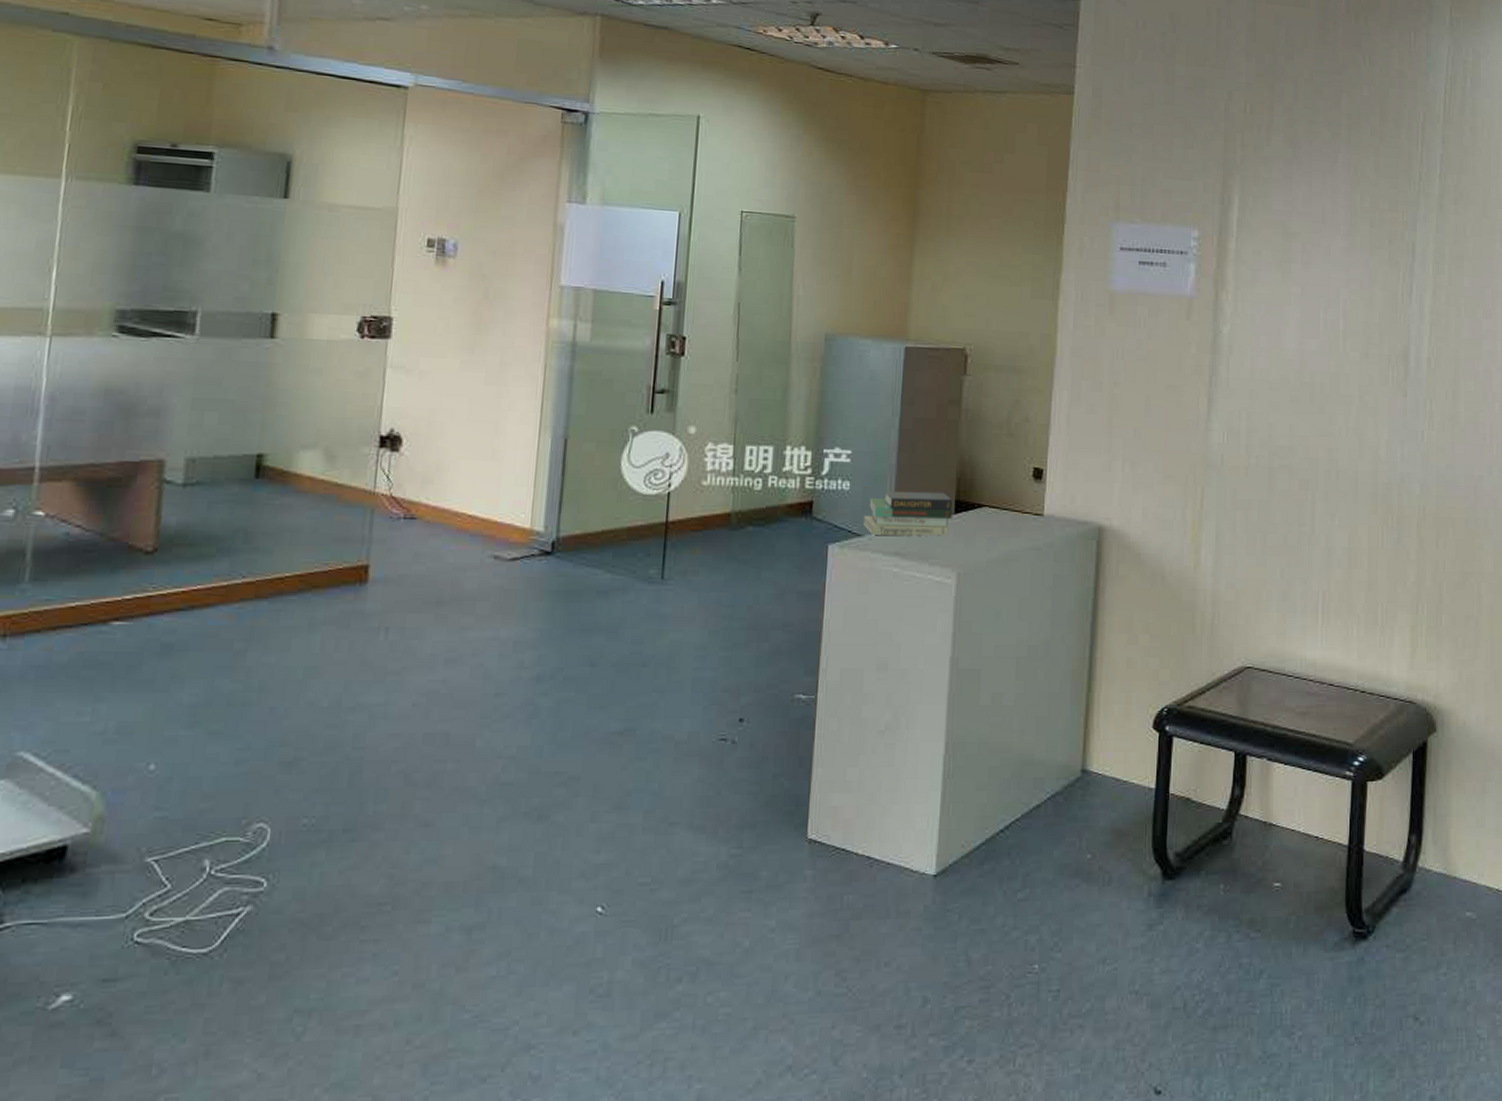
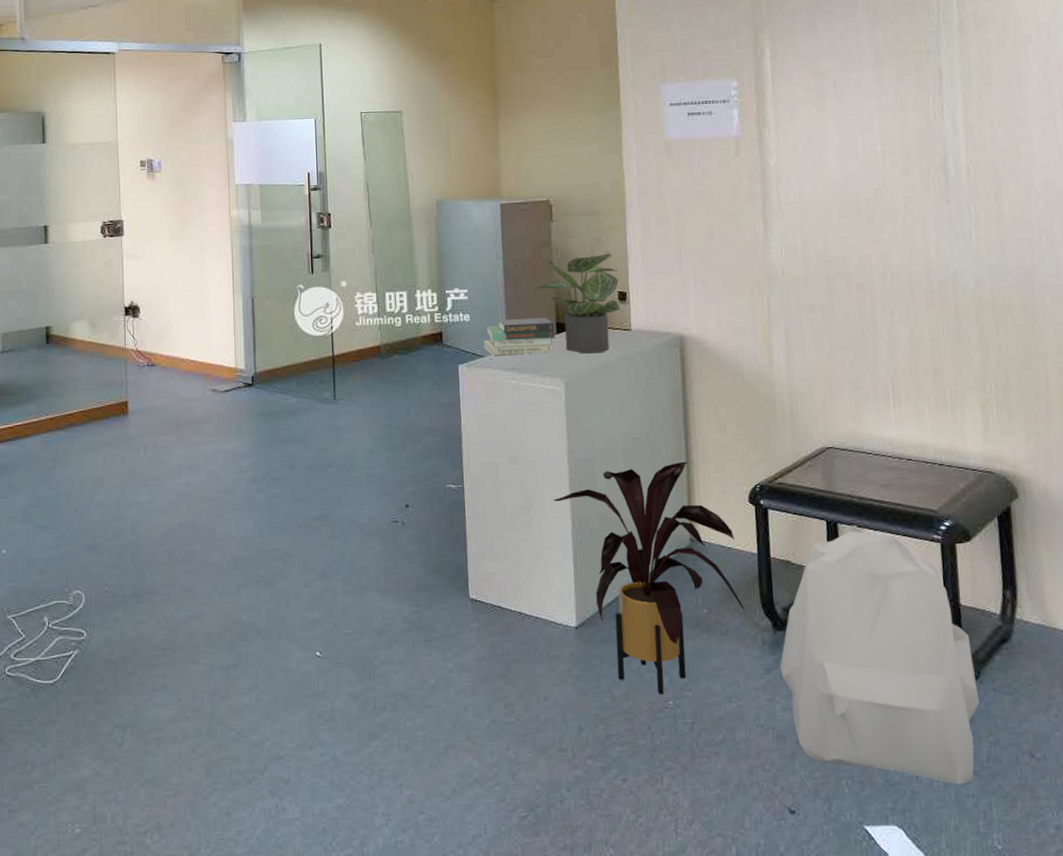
house plant: none [925,676,1134,957] -> present [553,461,745,695]
potted plant: none [931,420,1036,541] -> present [532,253,621,354]
backpack: none [1165,764,1371,1053] -> present [780,530,980,784]

